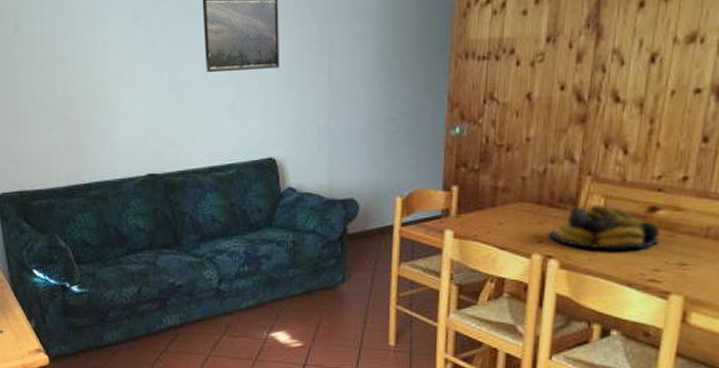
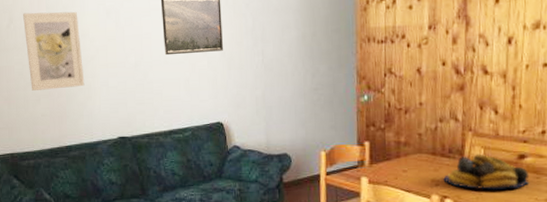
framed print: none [32,15,107,115] -> present [23,11,85,91]

